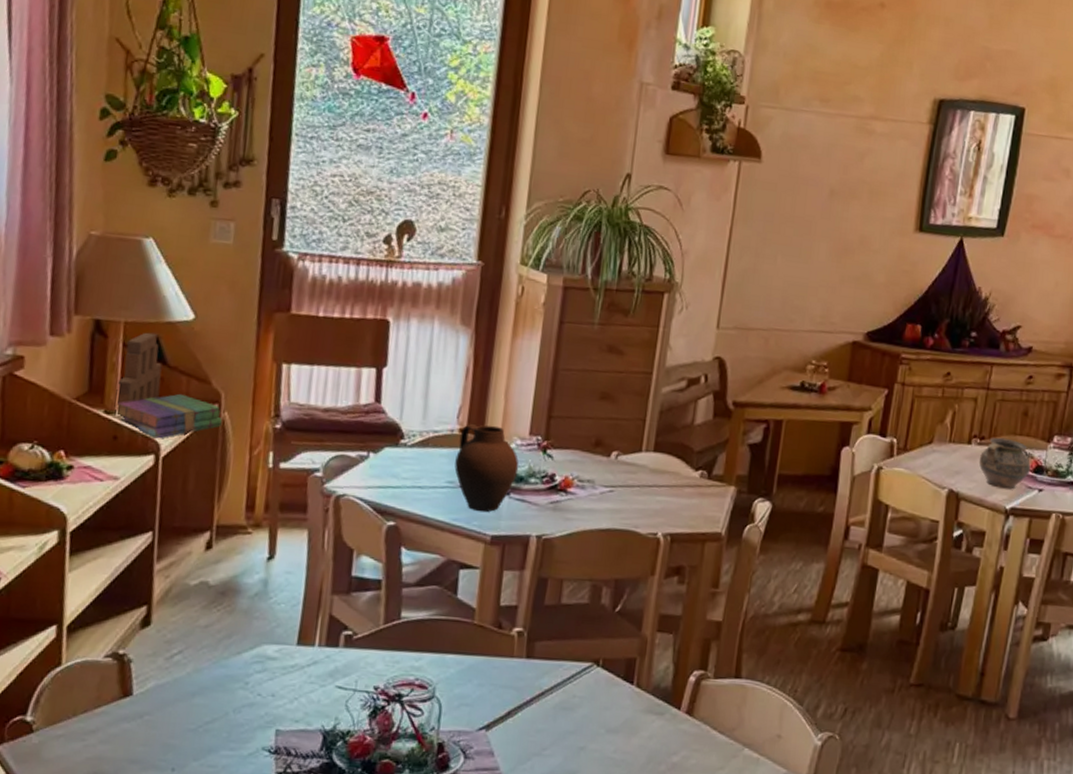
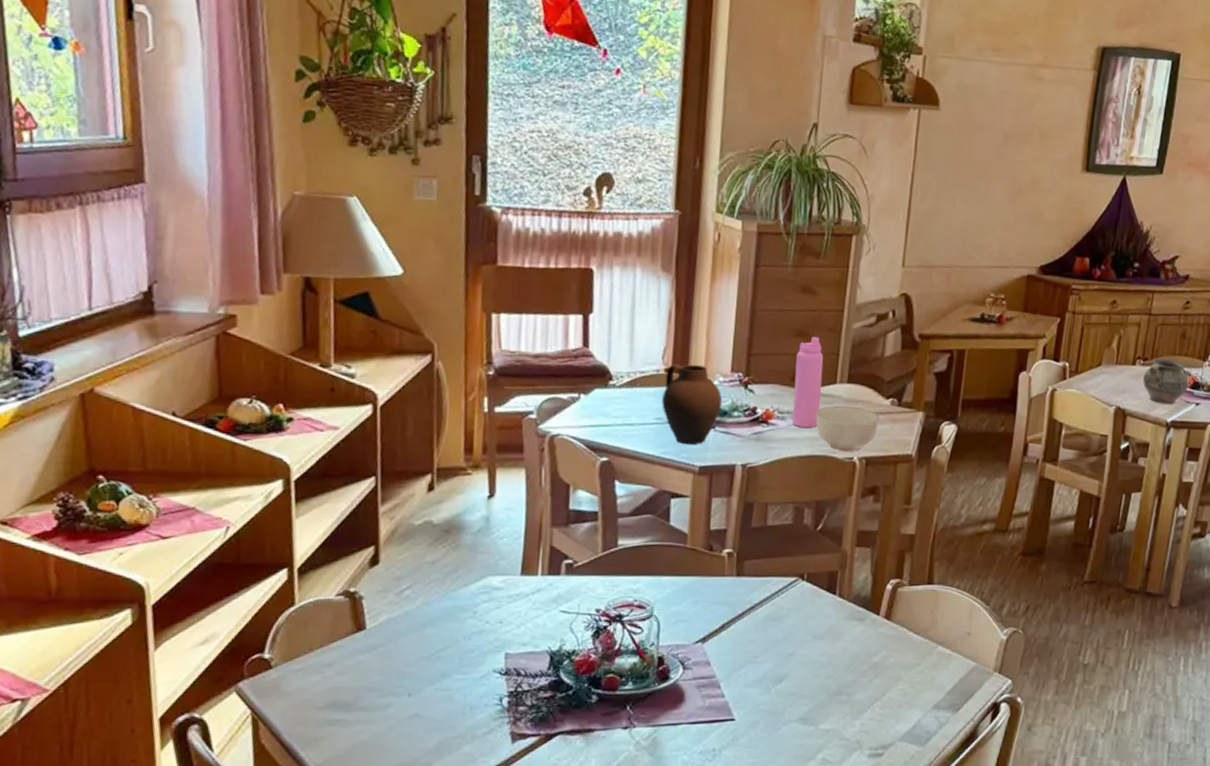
wooden blocks: present [114,332,162,416] -> none [330,288,374,369]
books: present [114,394,222,440] -> none [330,346,436,390]
water bottle: none [592,400,630,499] -> present [791,337,824,428]
bowl: none [618,476,688,527] -> present [815,405,880,451]

